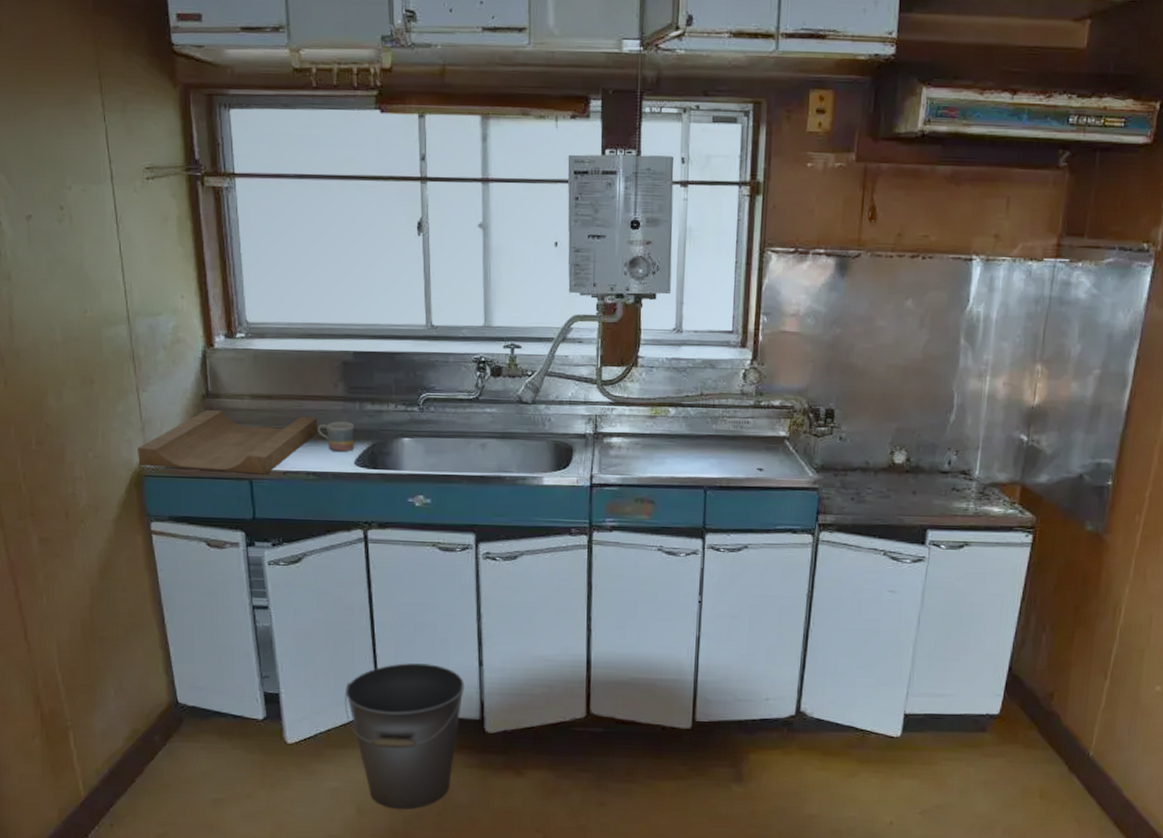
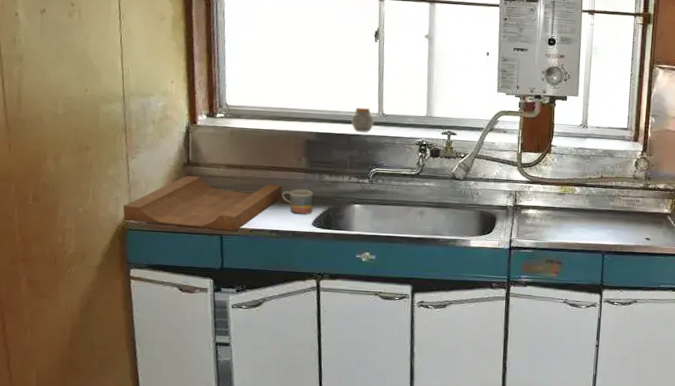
jar: none [394,319,422,349] -> present [351,108,374,132]

